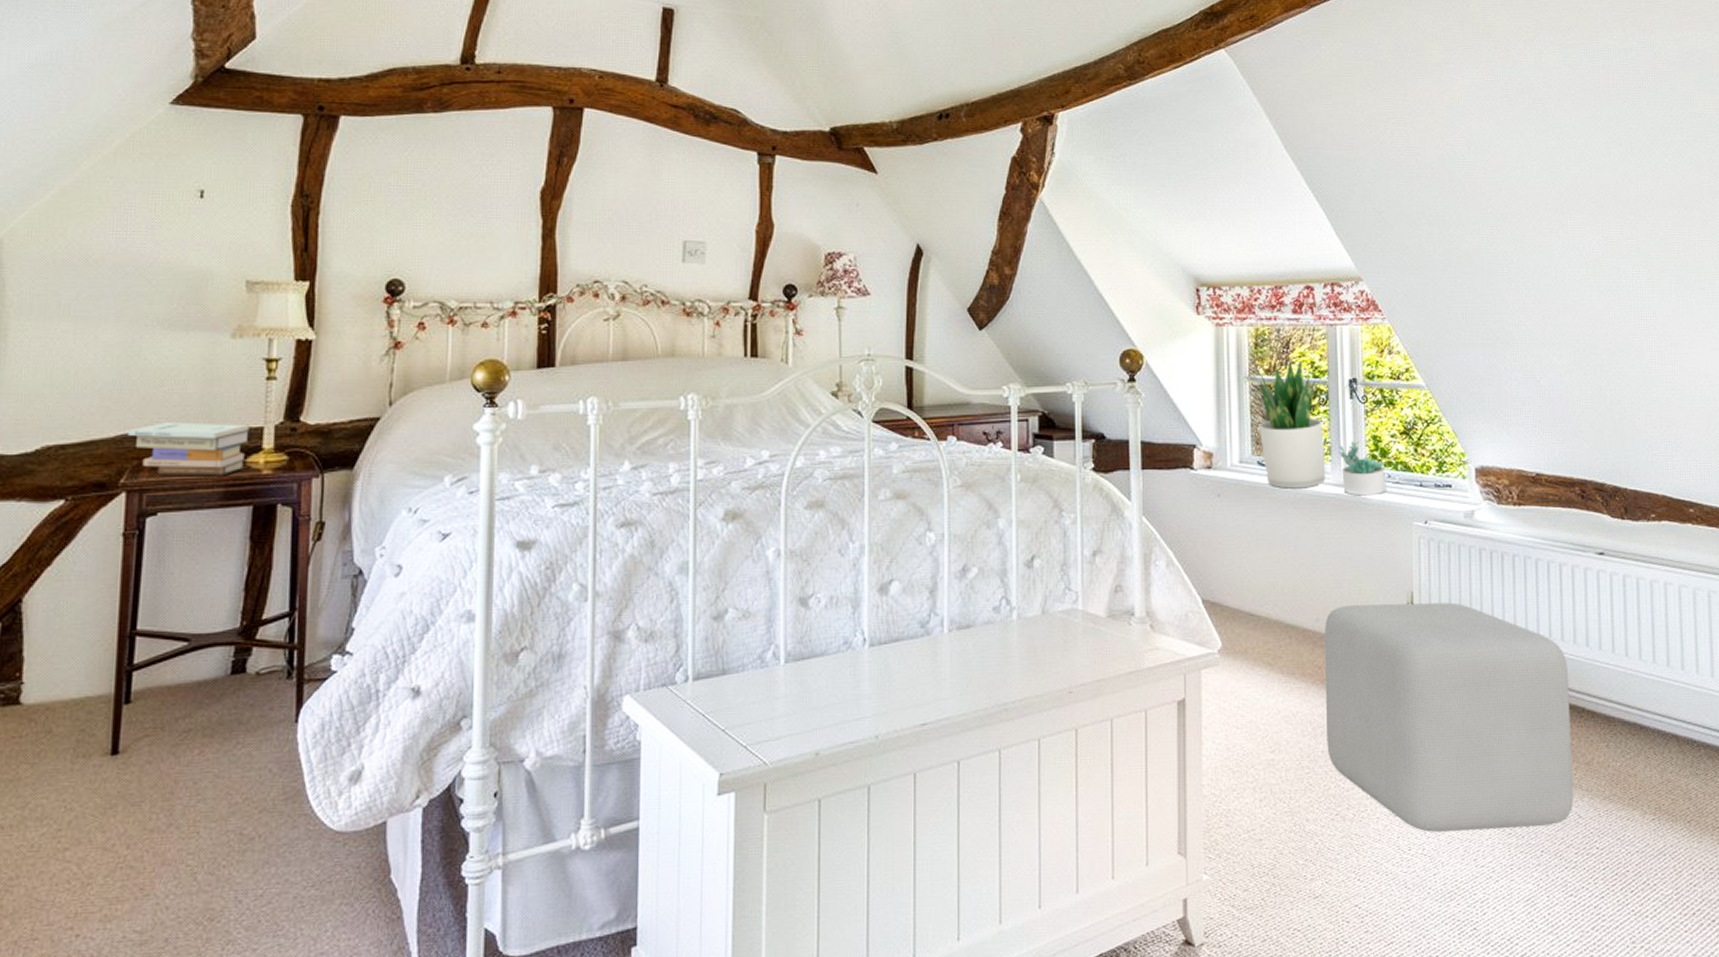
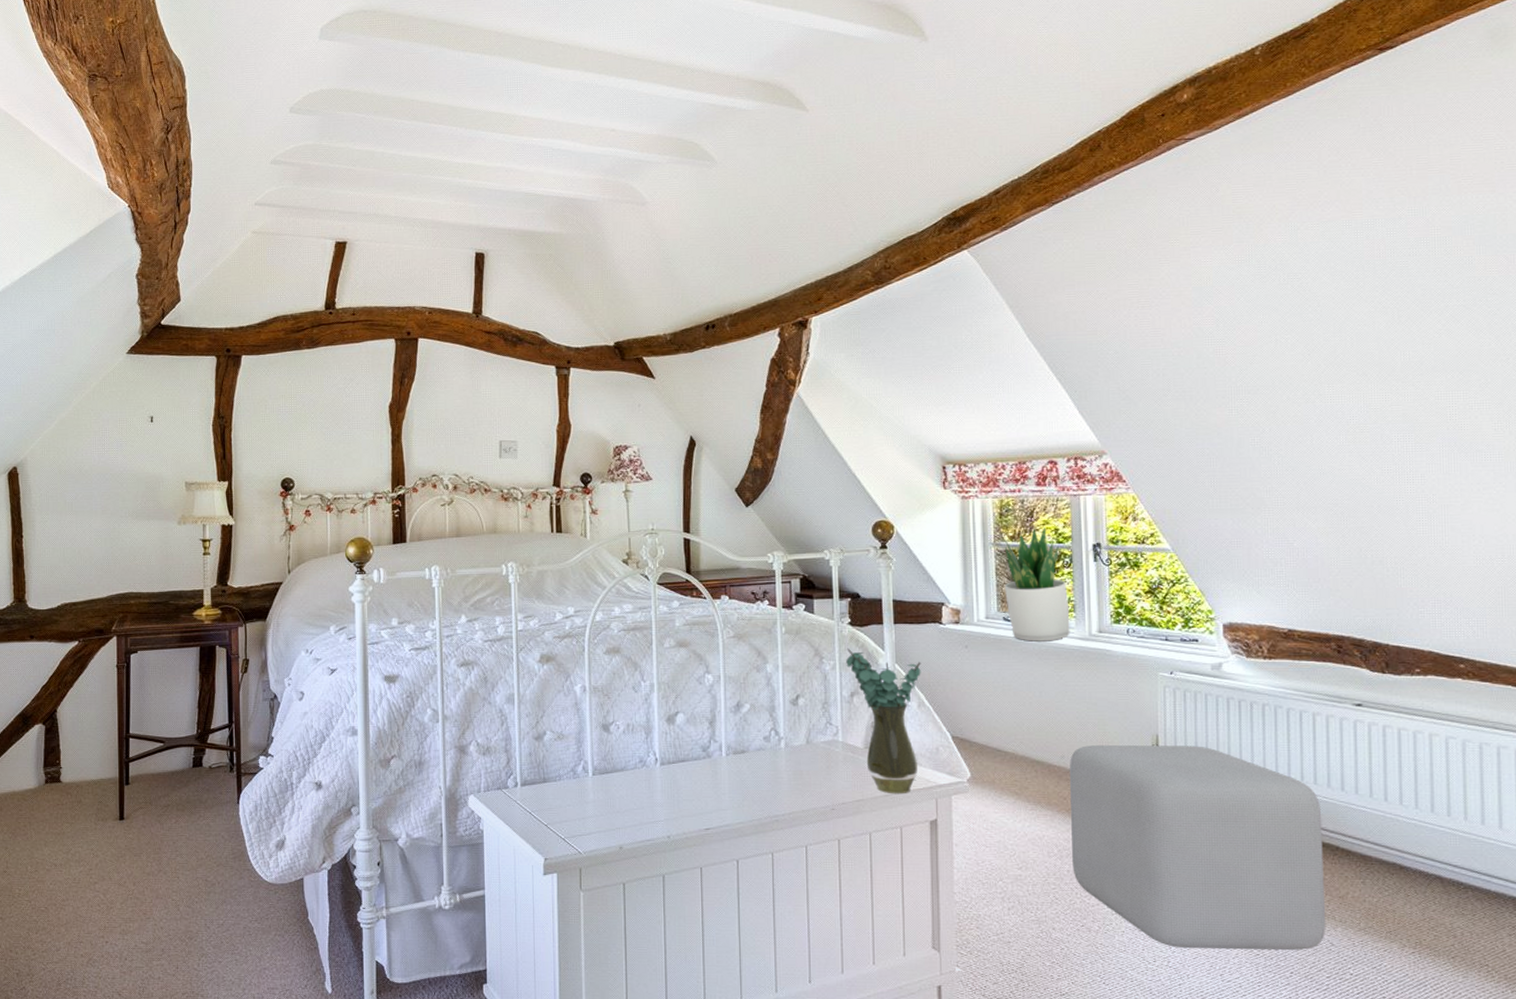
books: present [128,422,250,477] -> none [115,586,194,626]
vase: none [1088,498,1170,671] -> present [846,648,921,795]
succulent plant: present [1338,441,1387,496] -> none [1083,600,1131,649]

